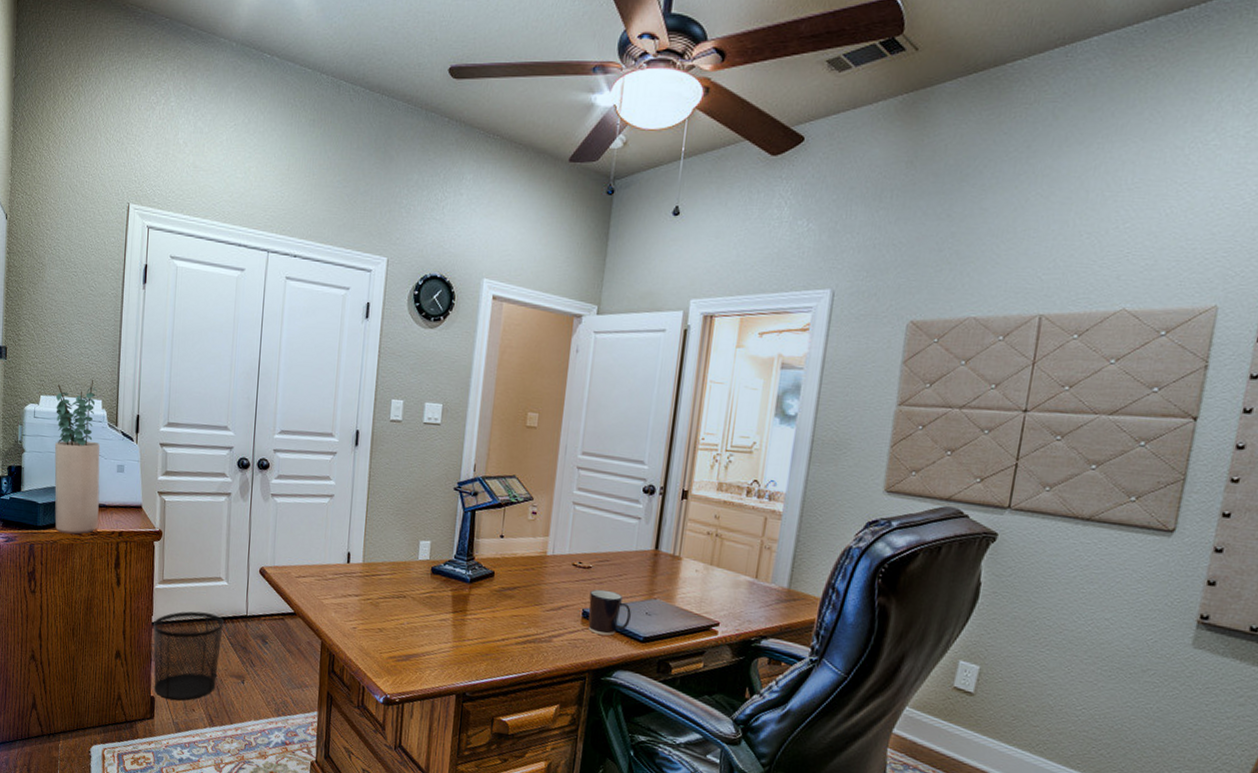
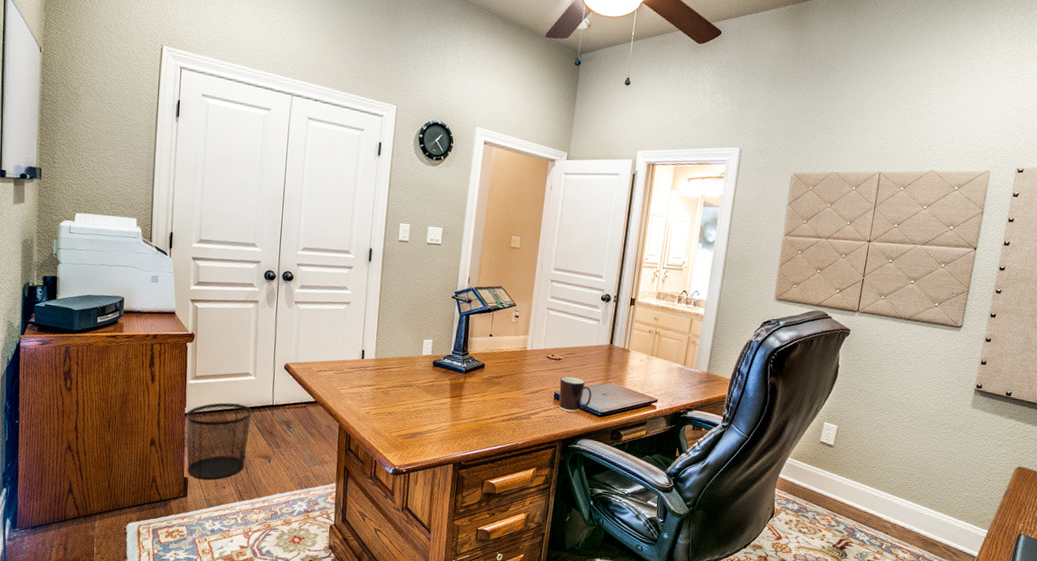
vase: present [54,380,101,535] -> none [90,200,135,338]

